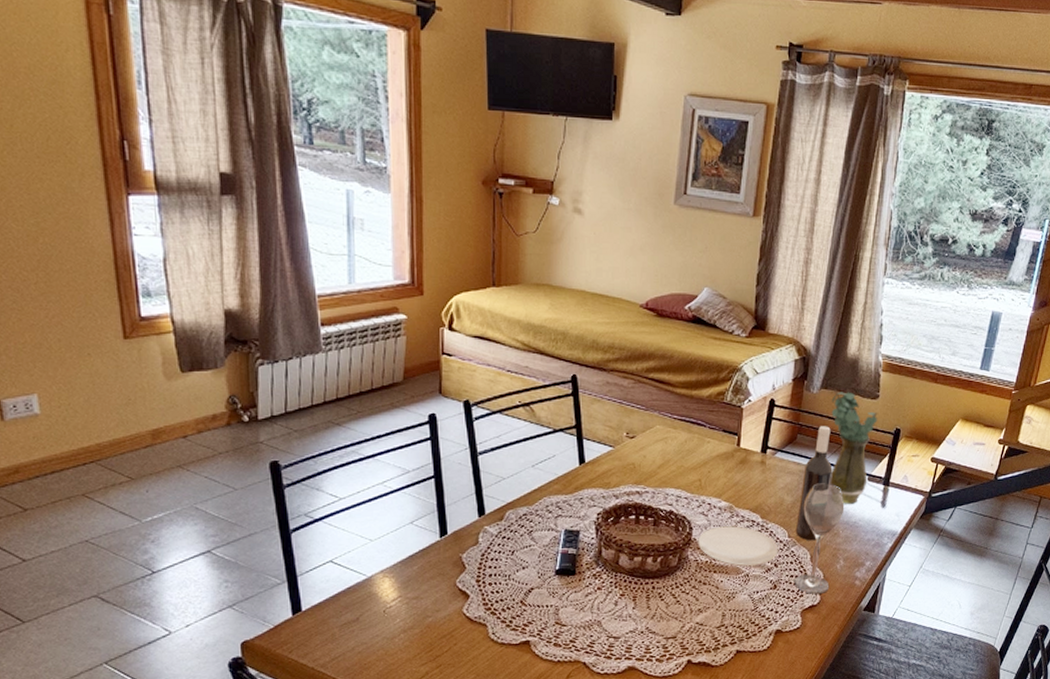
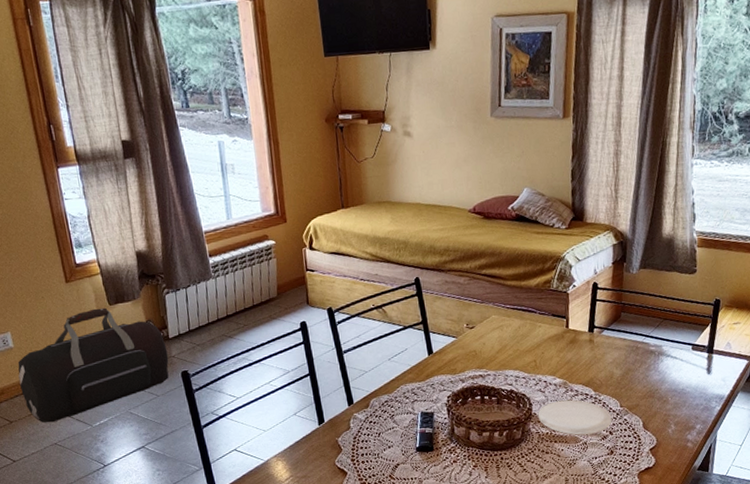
duffel bag: none [41,375,255,514] -> present [17,307,169,423]
wine bottle: present [795,426,833,541] -> none [626,302,658,409]
wineglass: present [795,483,845,594] -> none [629,355,672,457]
vase: present [830,388,878,504] -> none [651,266,697,373]

